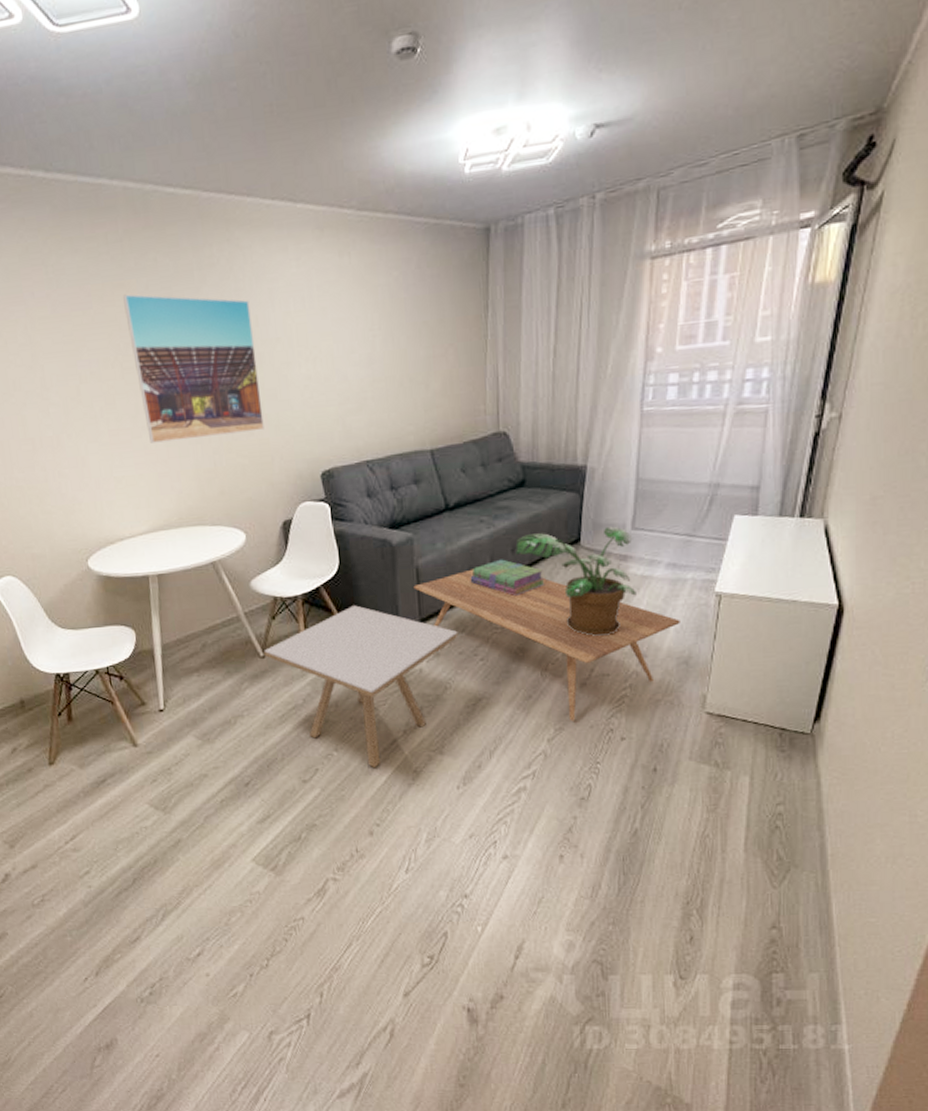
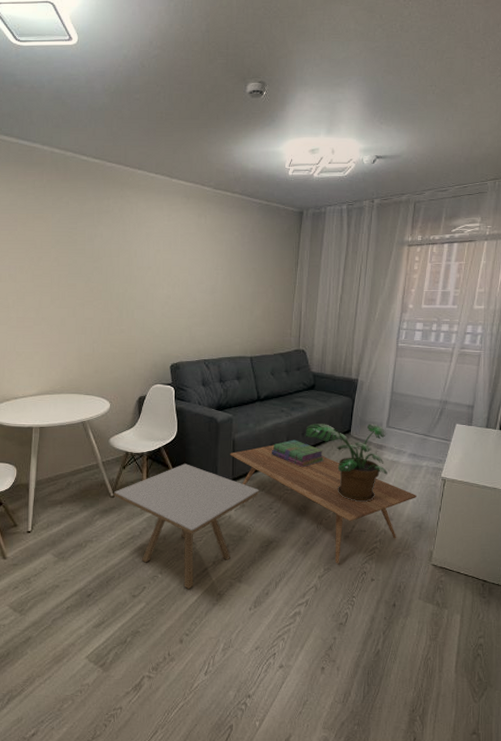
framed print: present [123,294,264,443] -> none [41,224,133,331]

